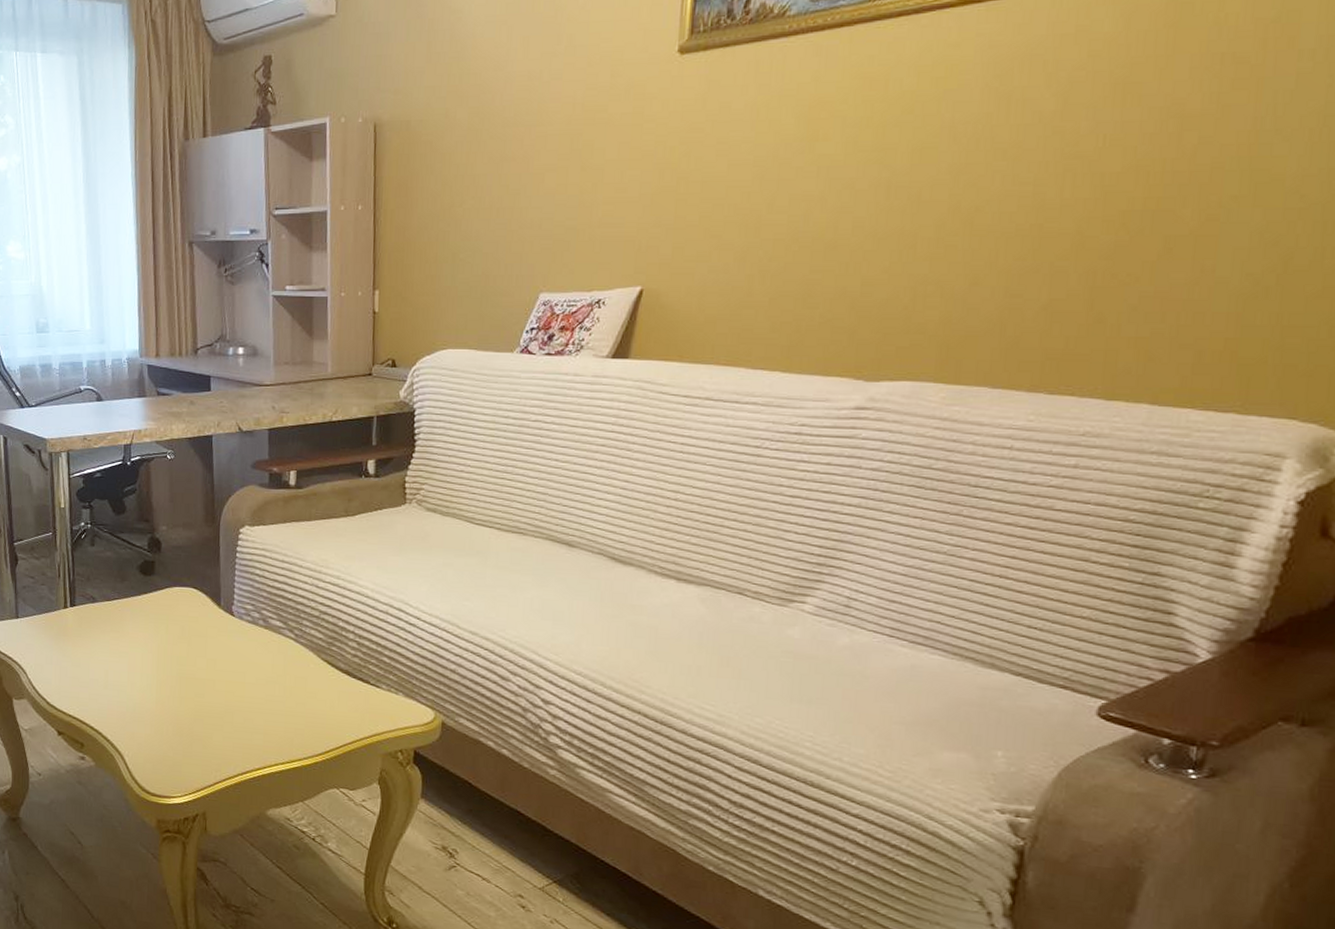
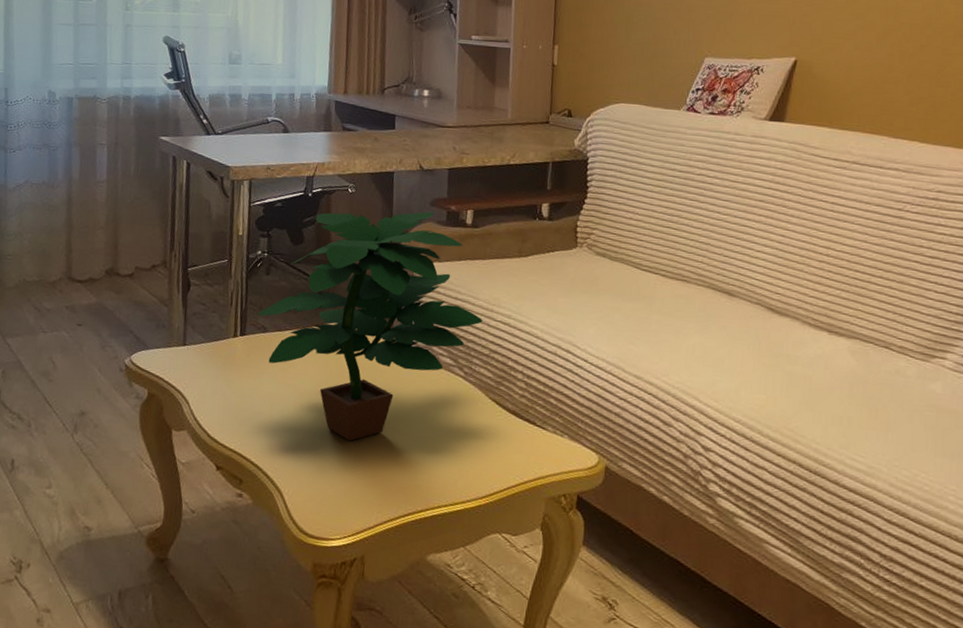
potted plant: none [86,474,312,705] -> present [258,211,484,441]

